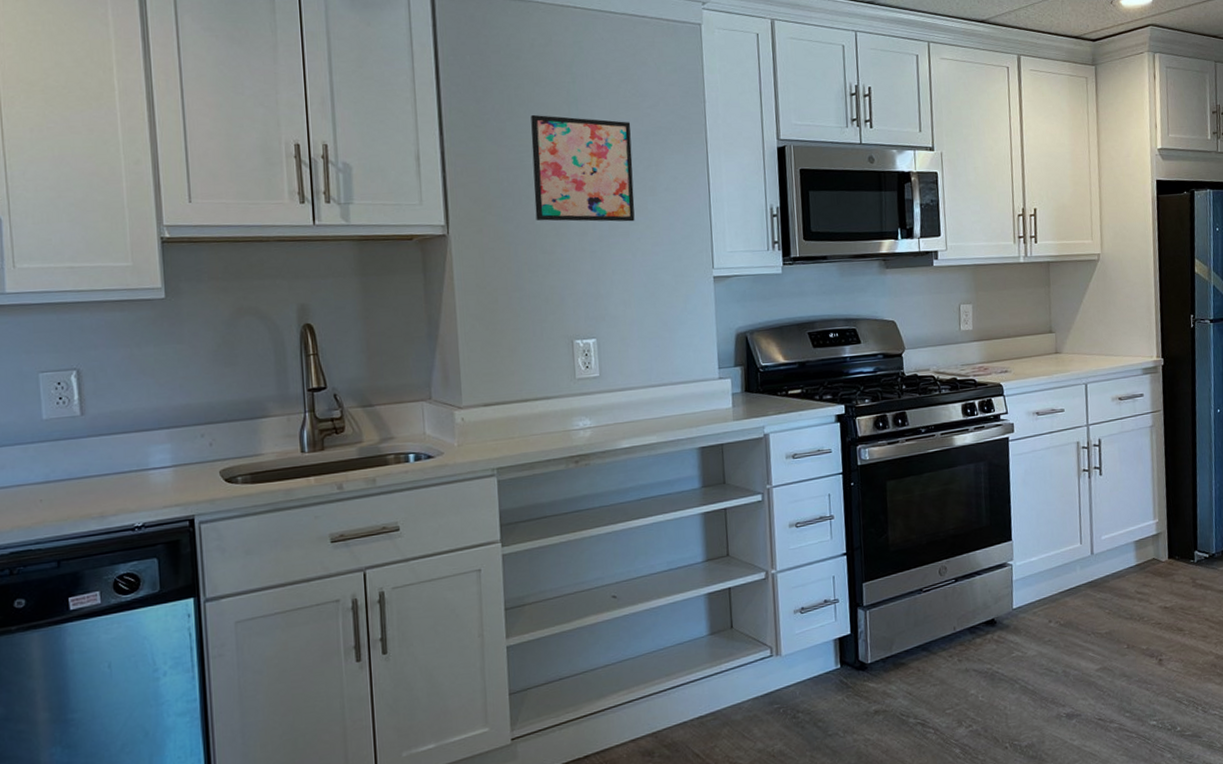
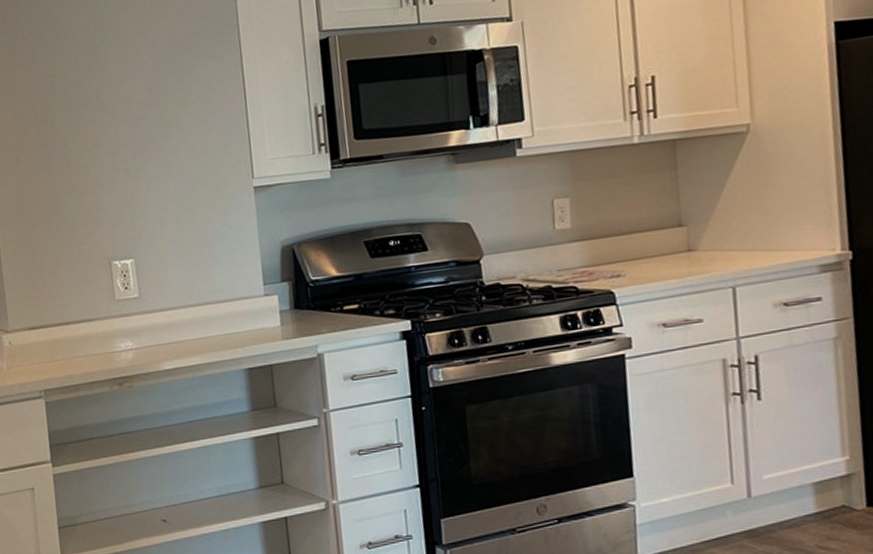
wall art: present [531,114,635,222] -> none [59,32,168,144]

